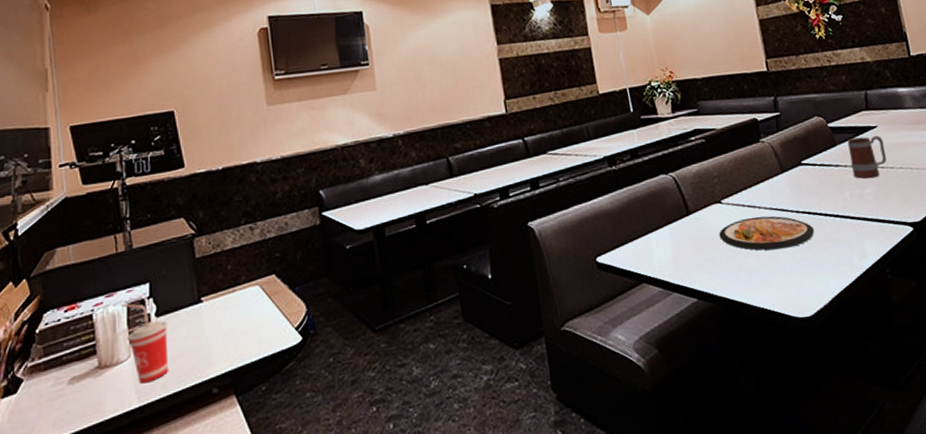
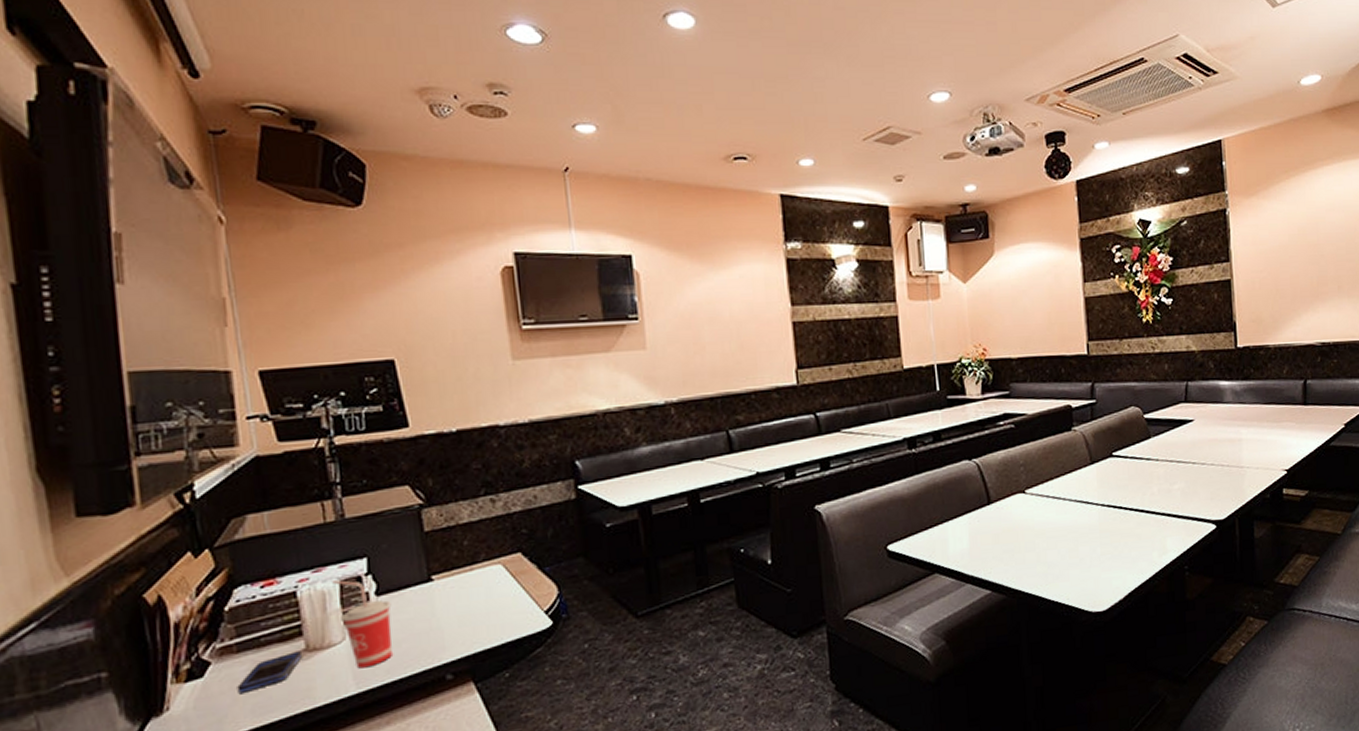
mobile phone: none [43,368,96,409] -> present [237,651,303,695]
dish: present [719,216,814,251] -> none [1019,508,1117,544]
beer mug: present [847,135,887,179] -> none [1162,429,1199,474]

